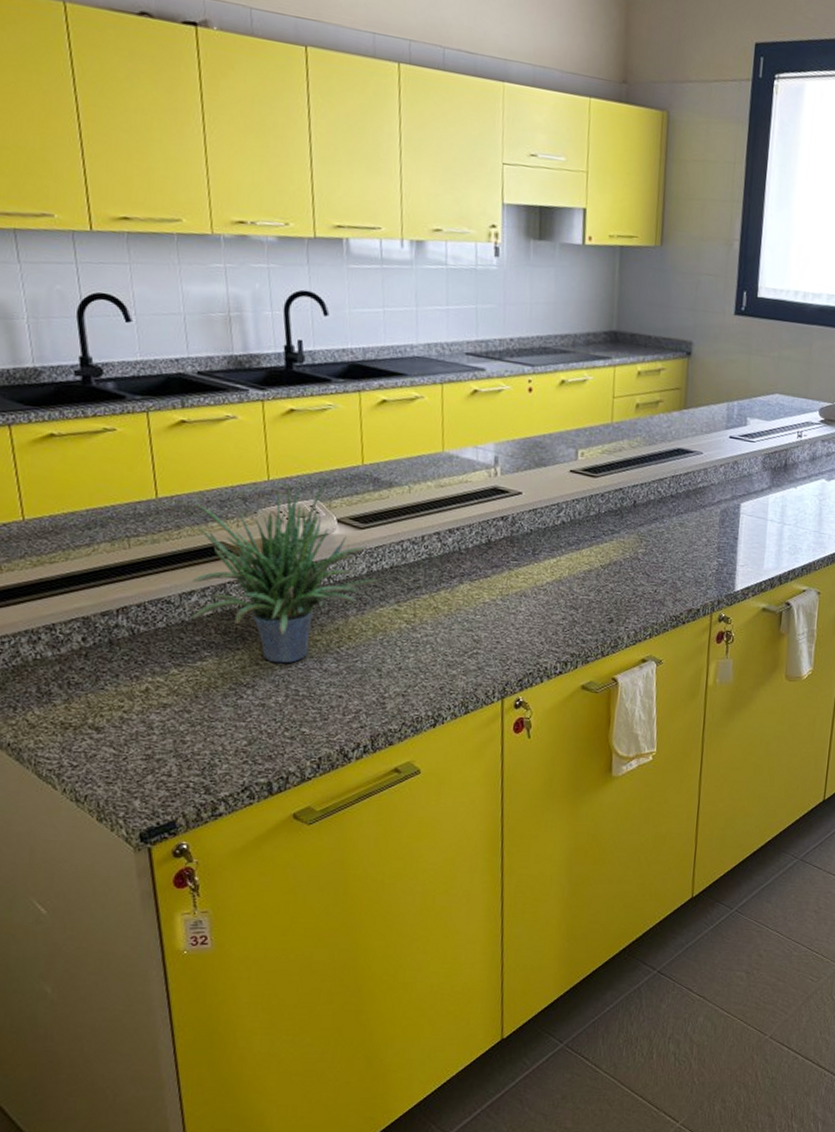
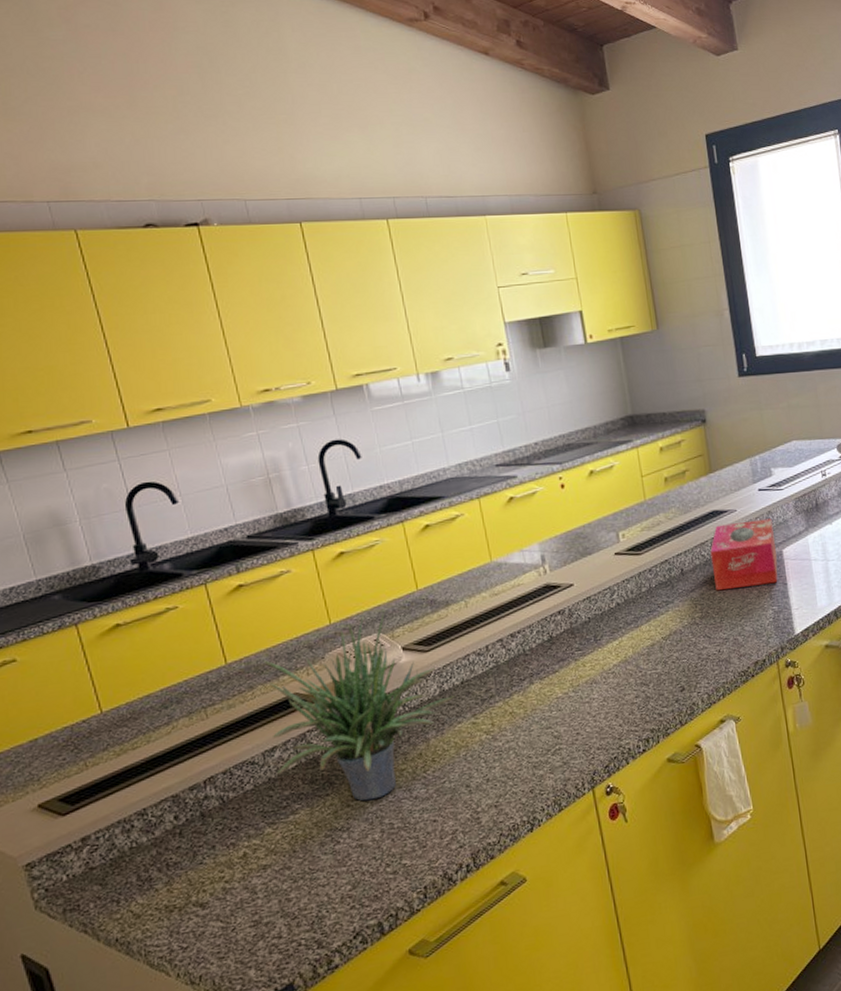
tissue box: none [665,464,737,536] -> present [710,518,778,591]

